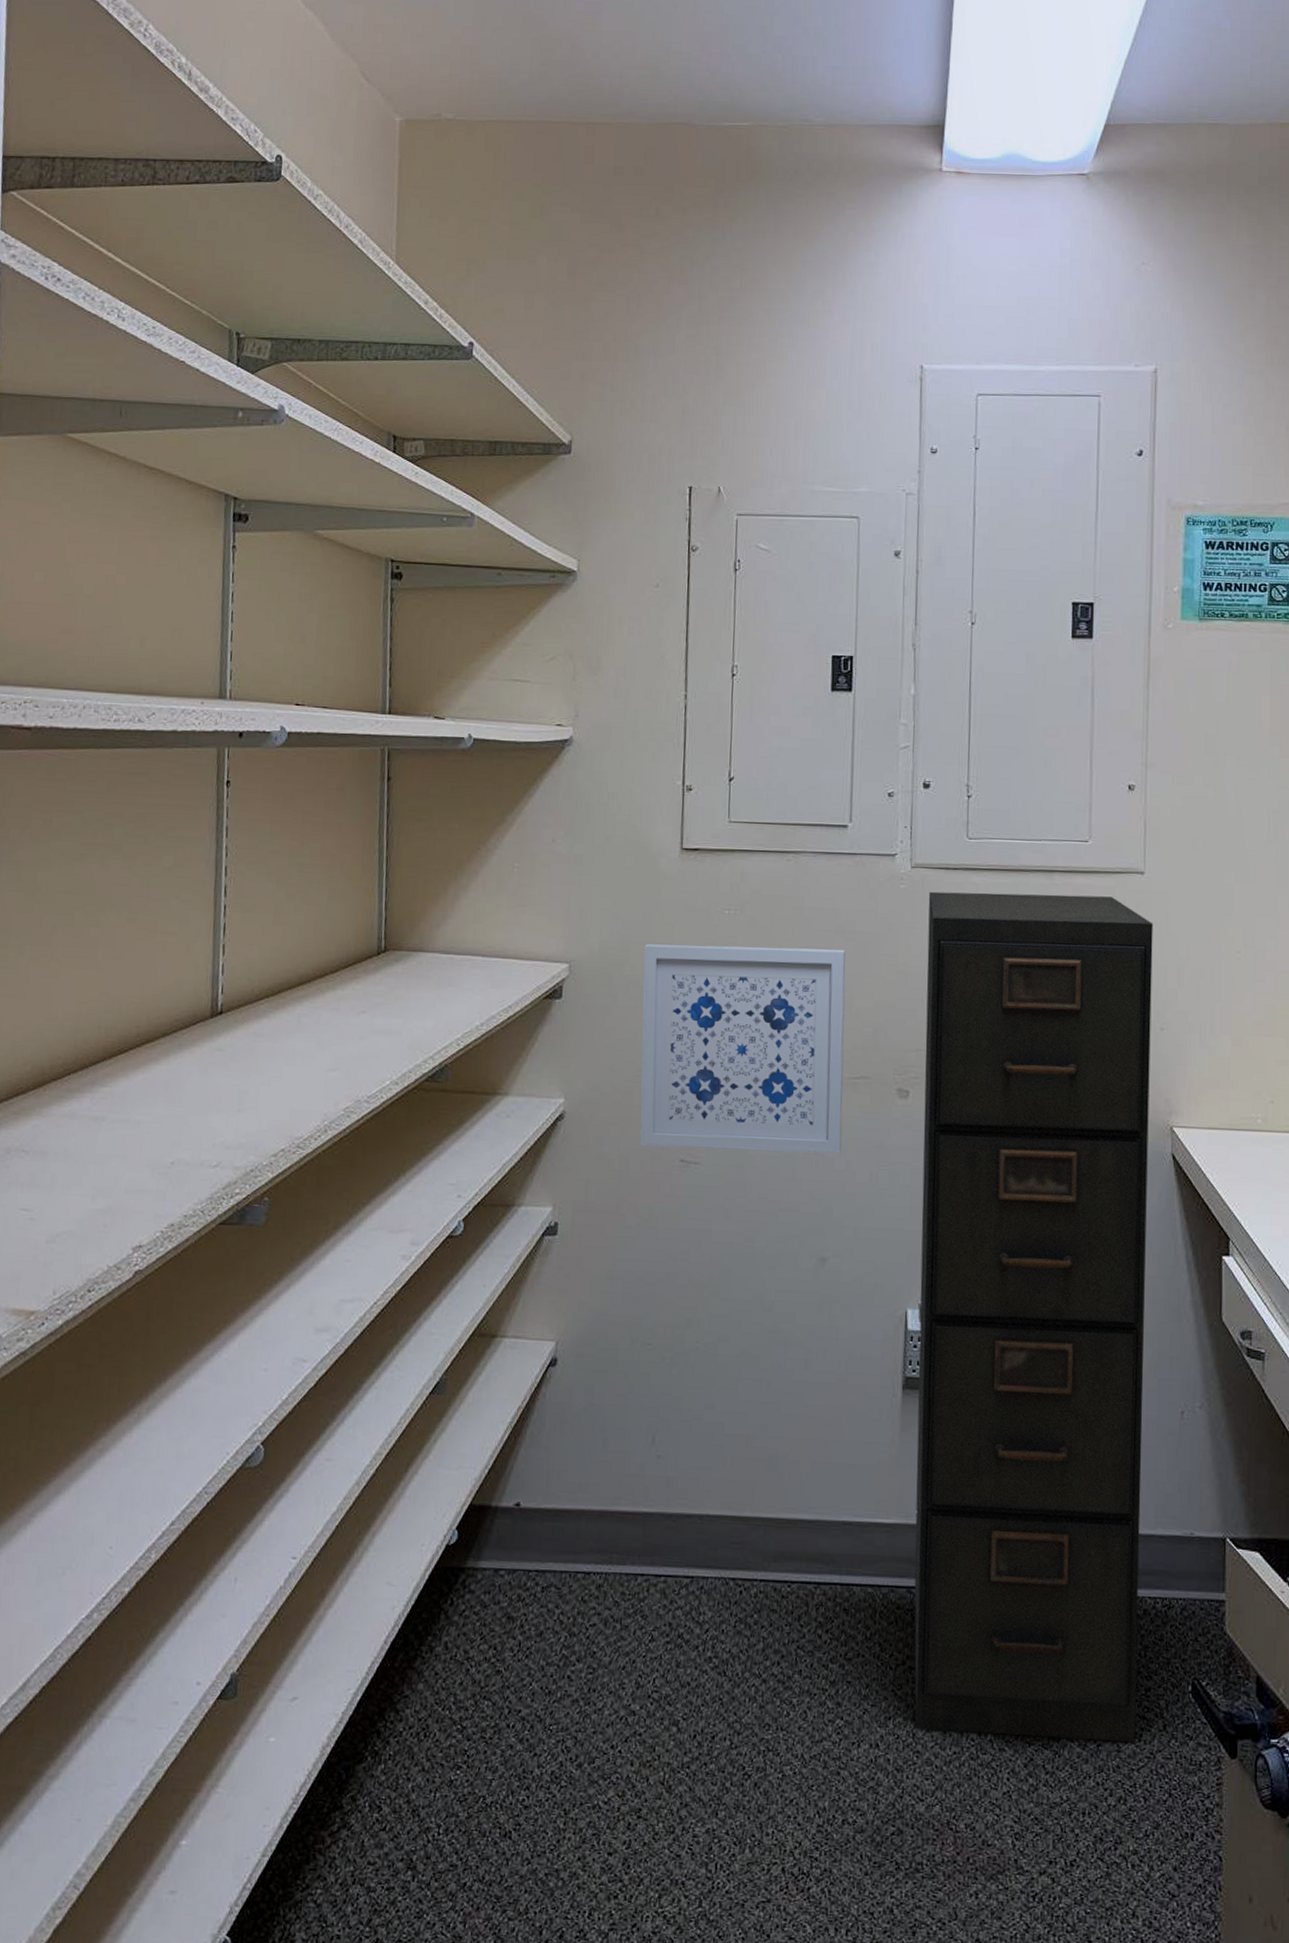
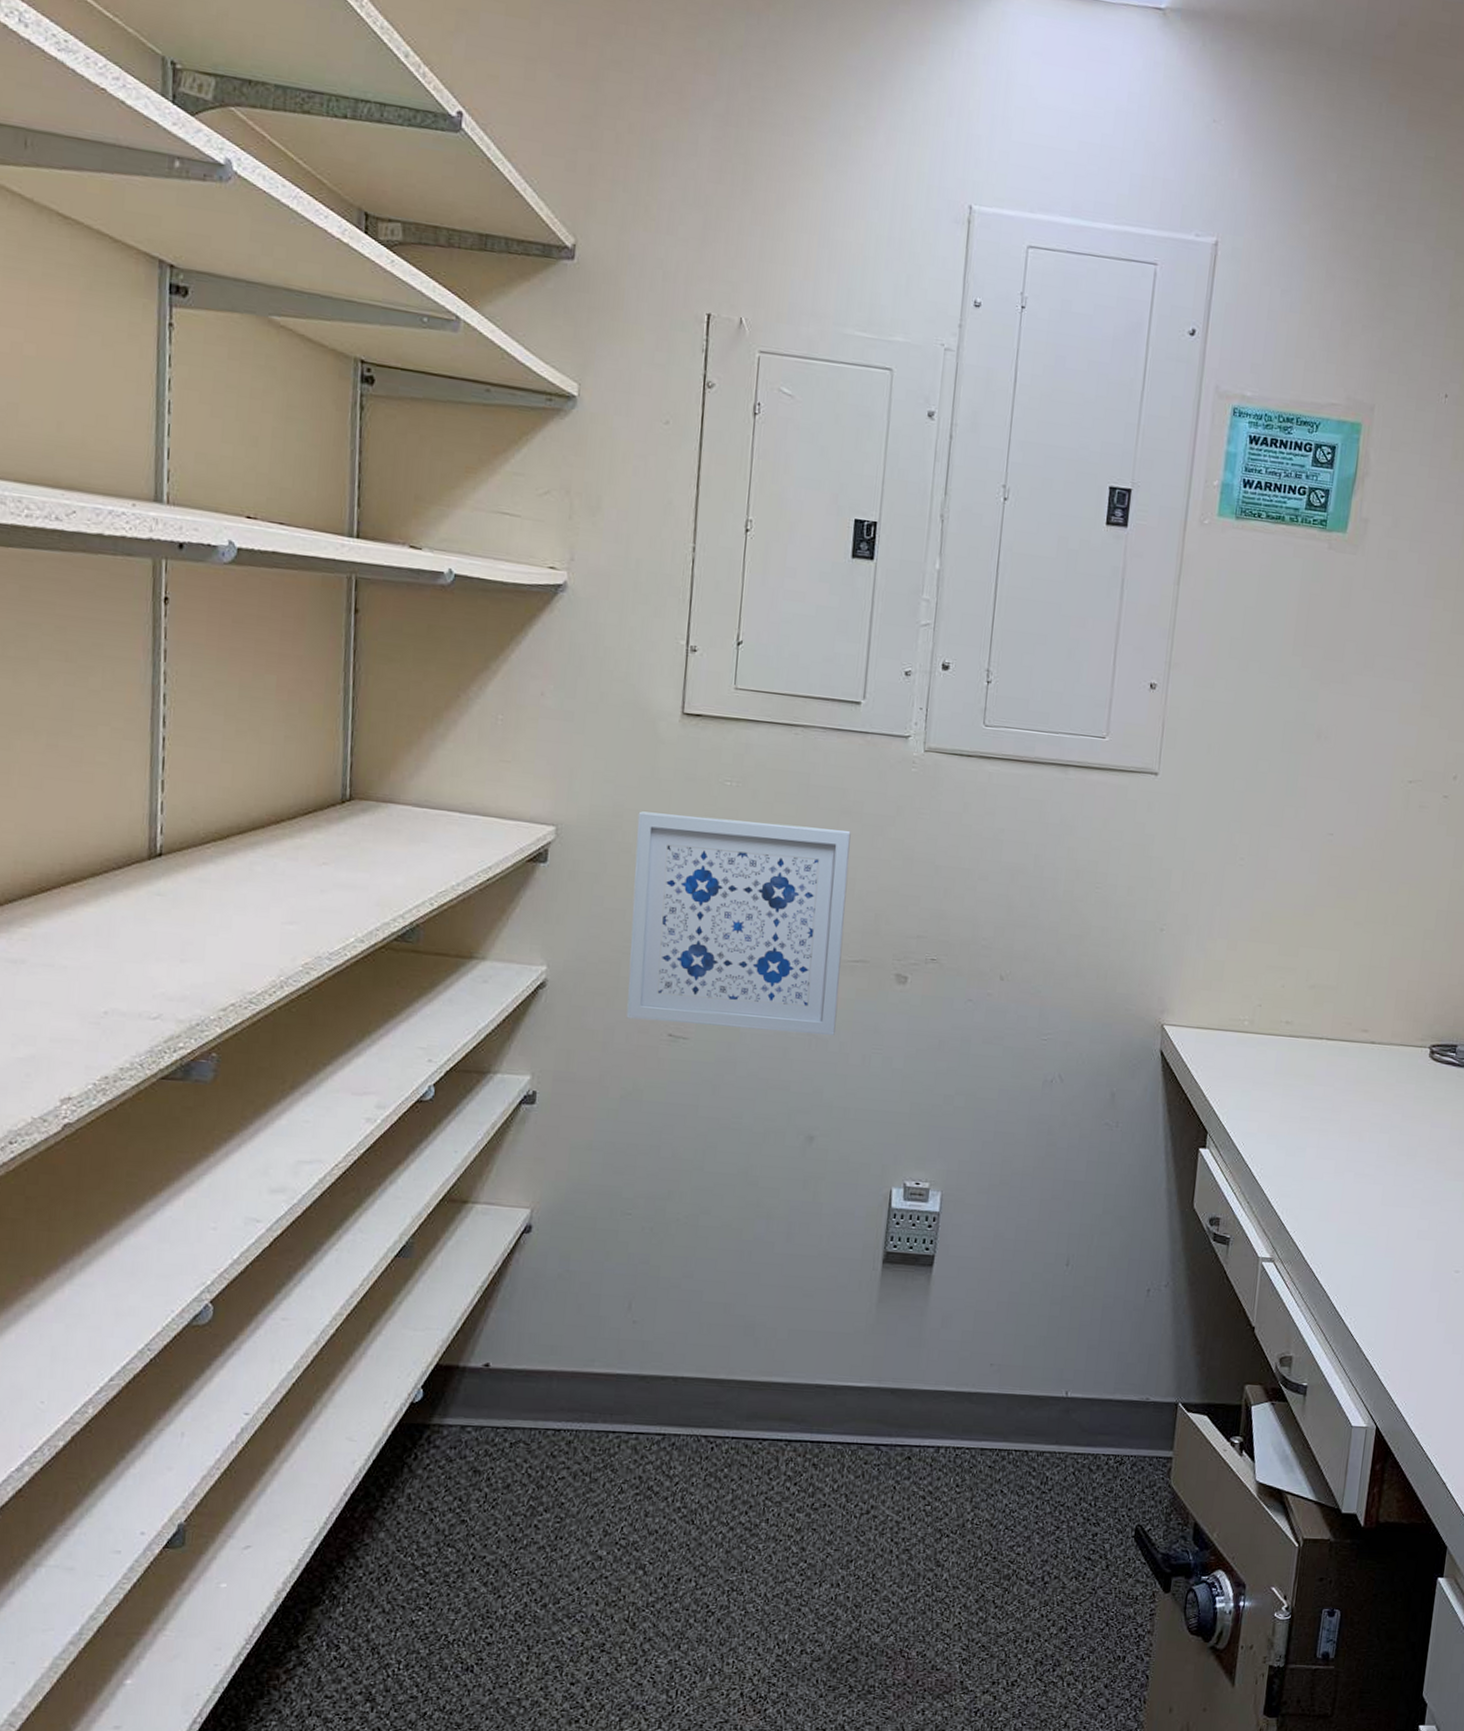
filing cabinet: present [914,891,1153,1743] -> none [875,777,1163,1581]

